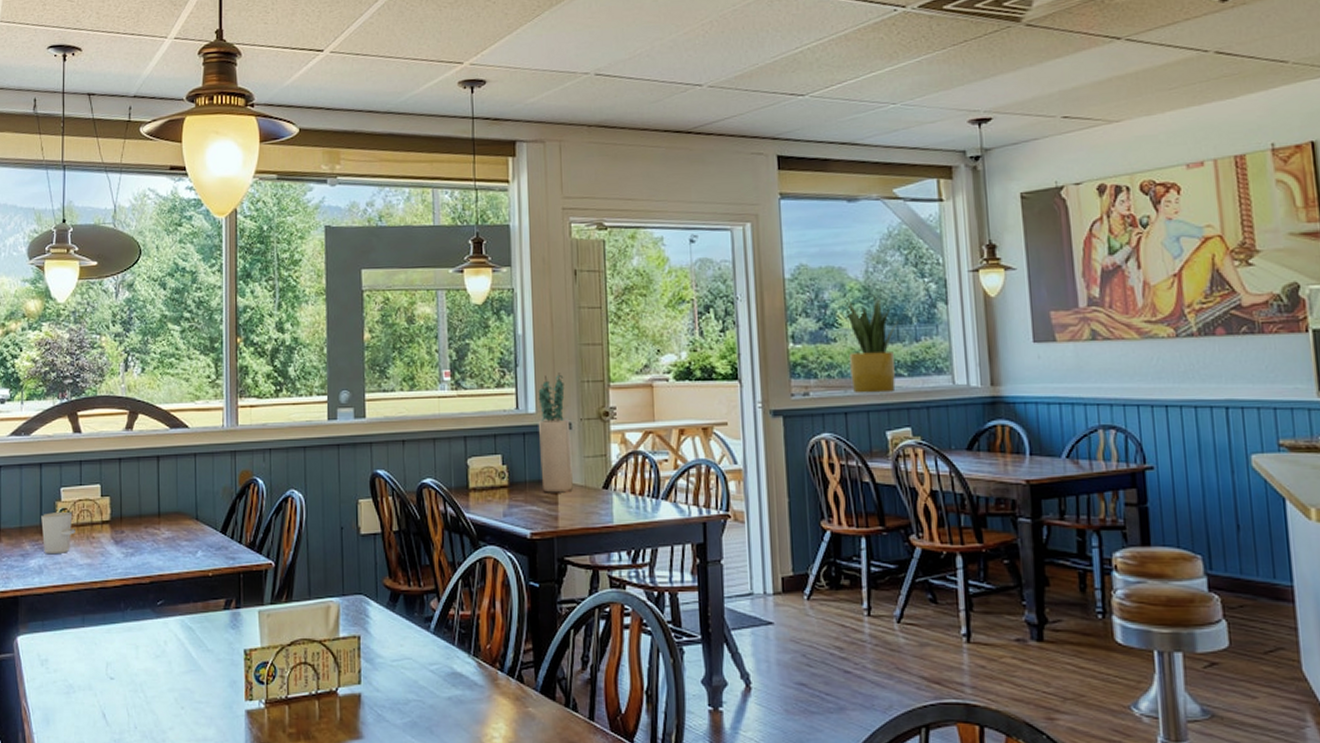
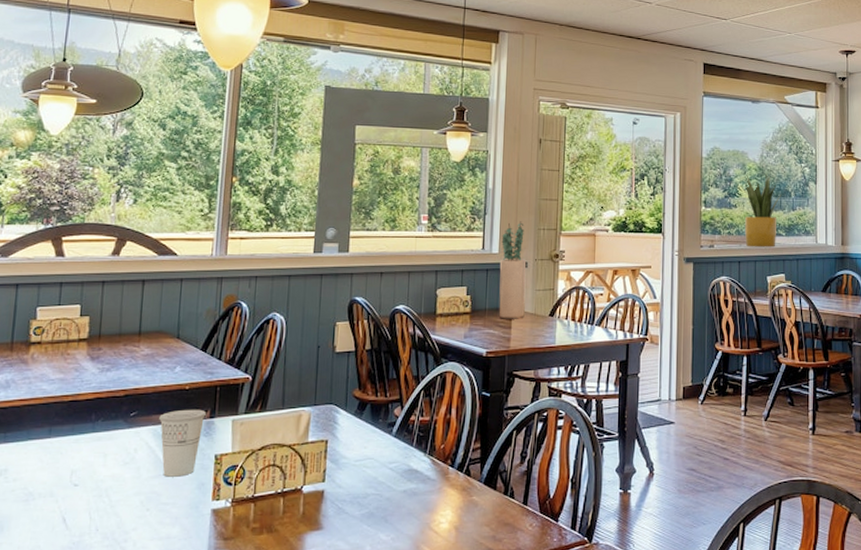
cup: present [41,511,75,555] -> none [12,329,50,370]
cup: none [185,598,232,673] -> present [159,409,207,477]

